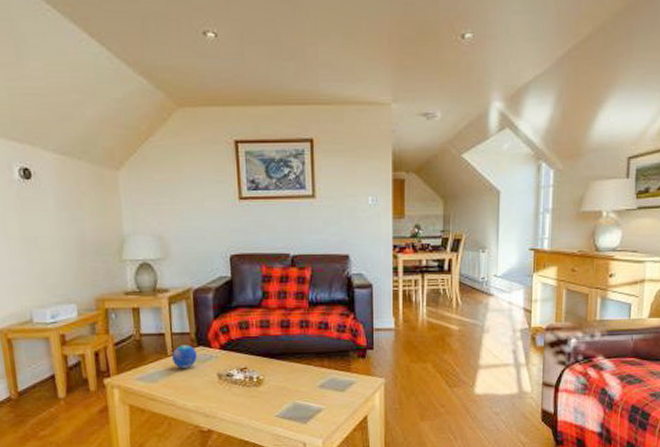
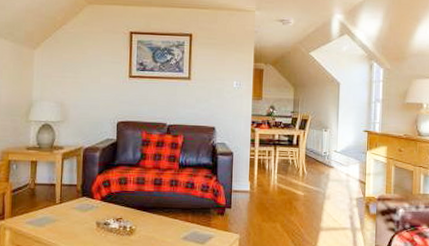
decorative orb: present [171,345,197,369] -> none [58,195,81,216]

